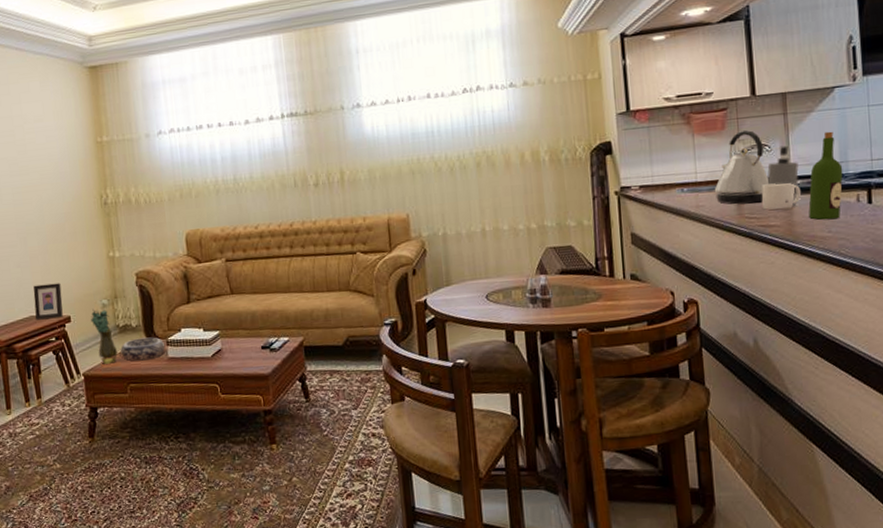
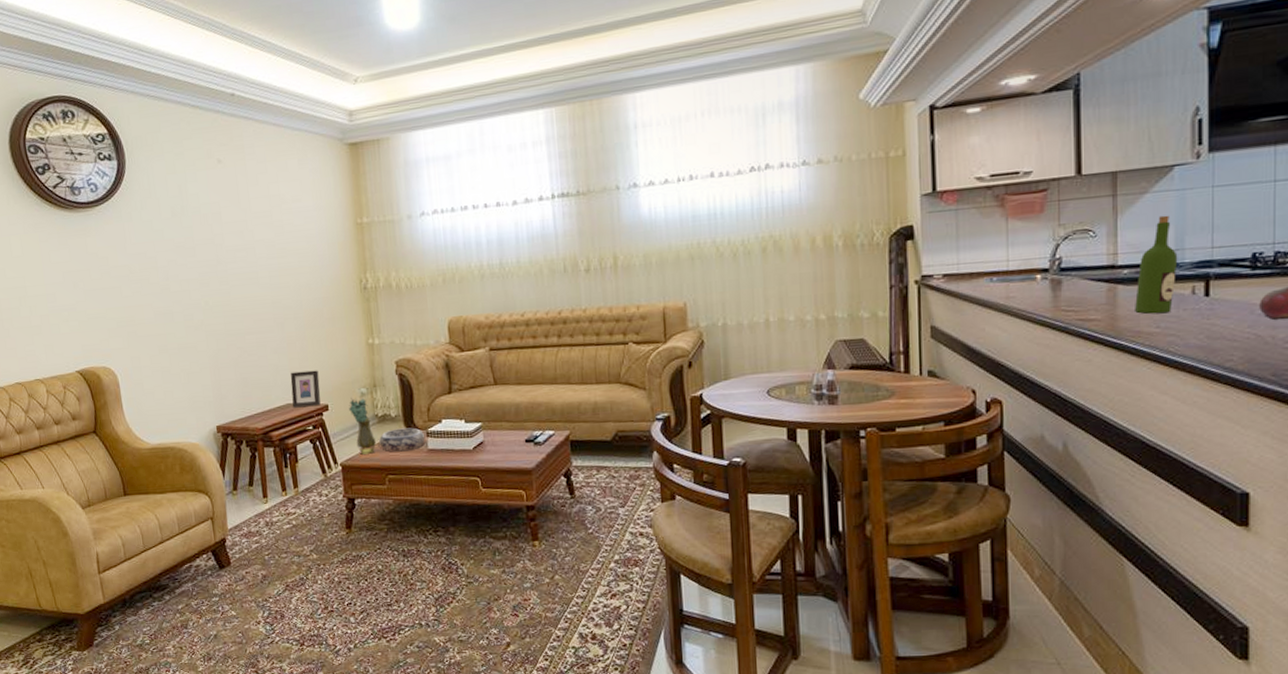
kettle: present [714,129,769,205] -> none [1027,212,1090,296]
mug: present [761,182,802,212] -> none [1081,272,1128,304]
soap dispenser: present [767,145,799,206] -> none [1089,231,1126,298]

